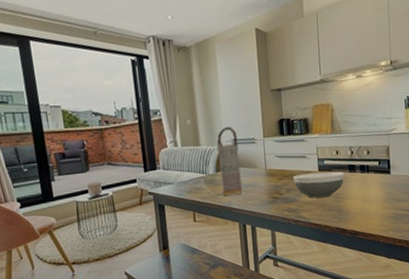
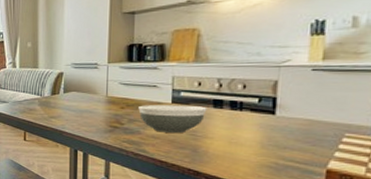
vase: present [216,126,243,196] -> none [55,50,79,120]

